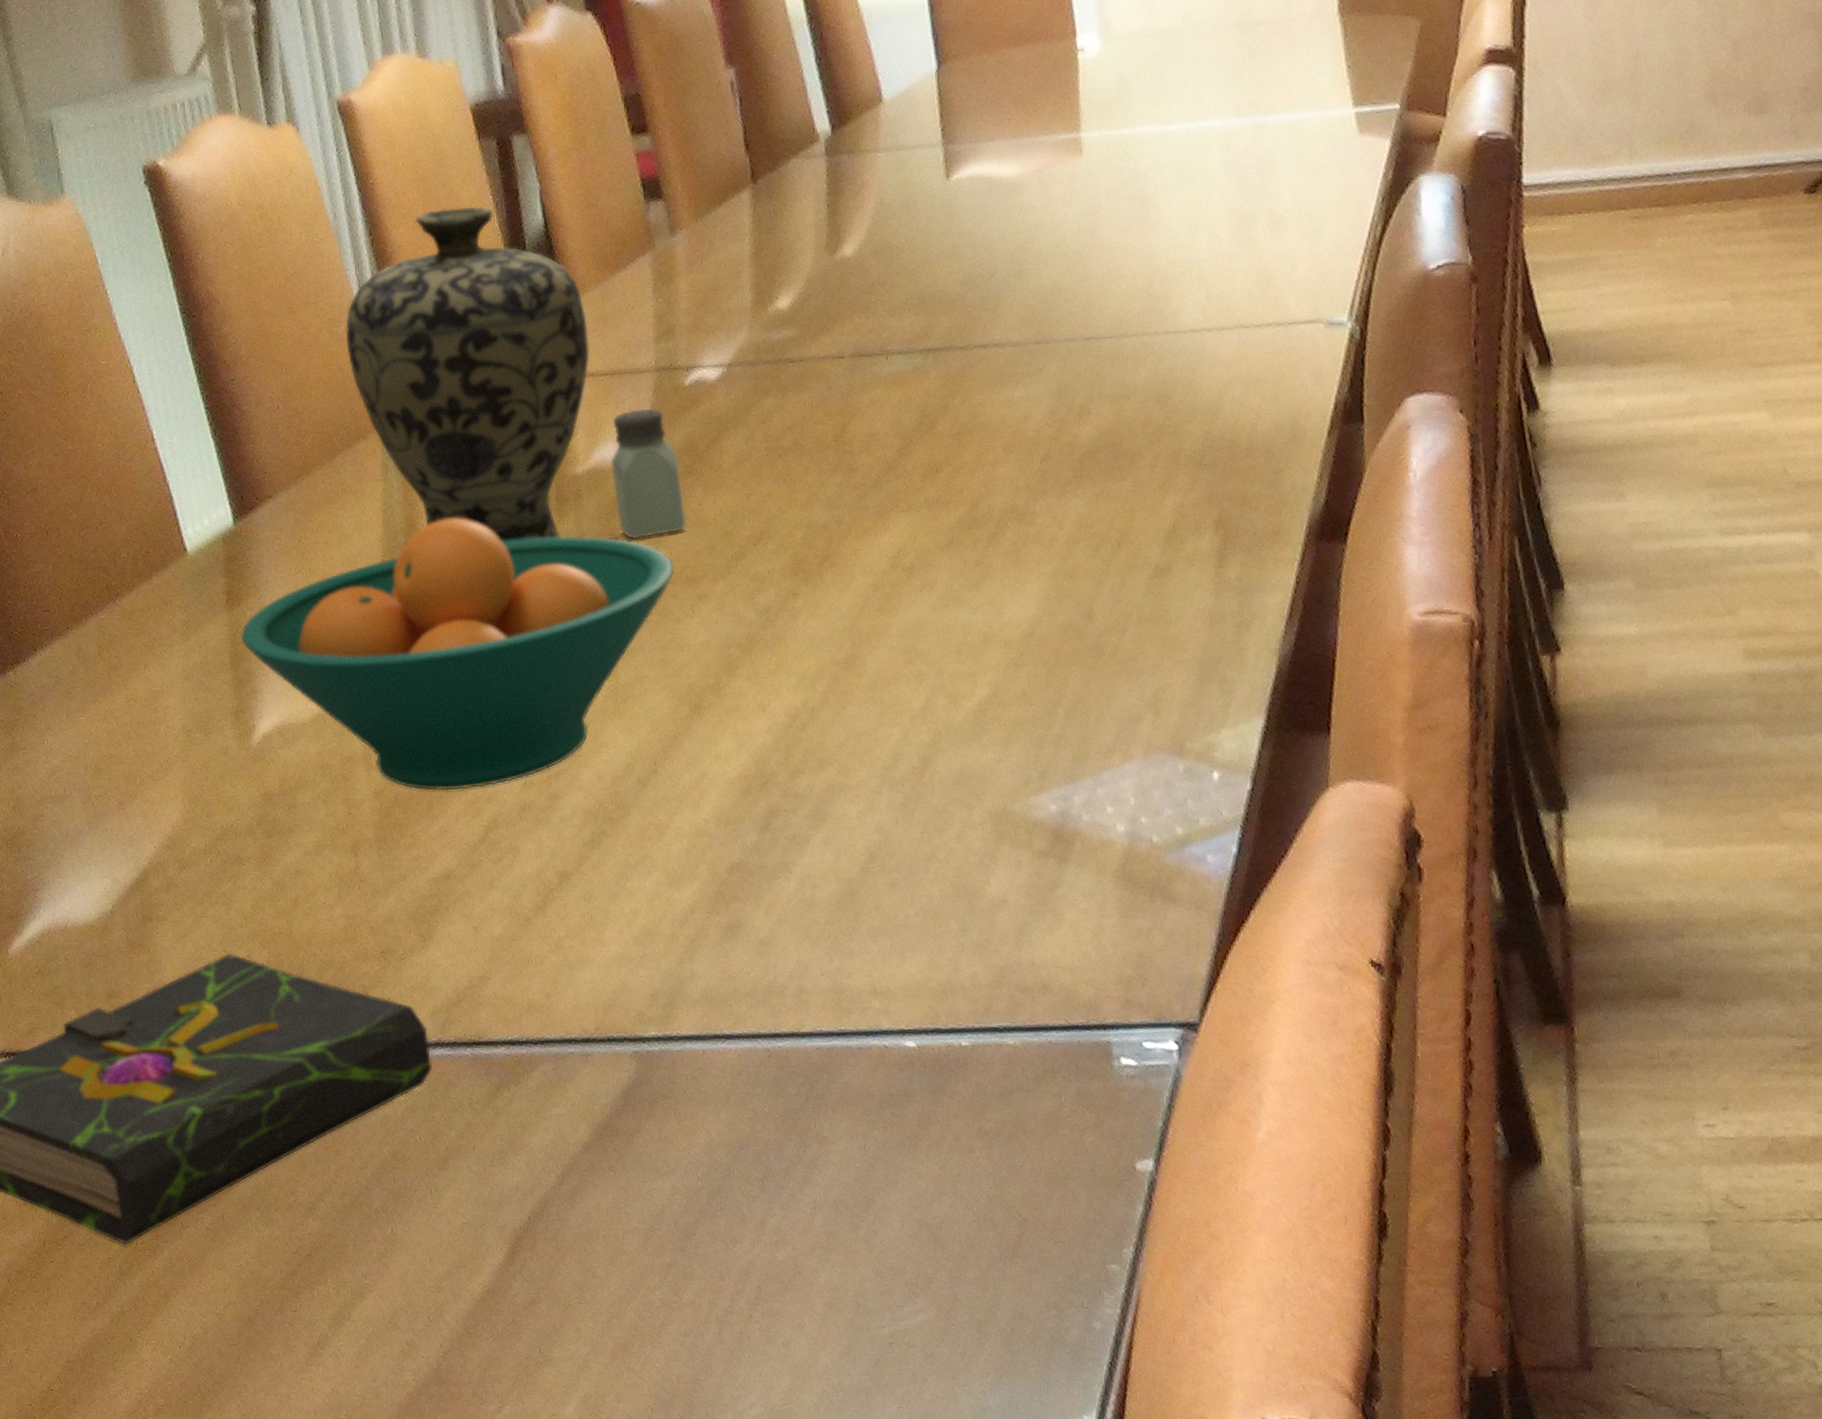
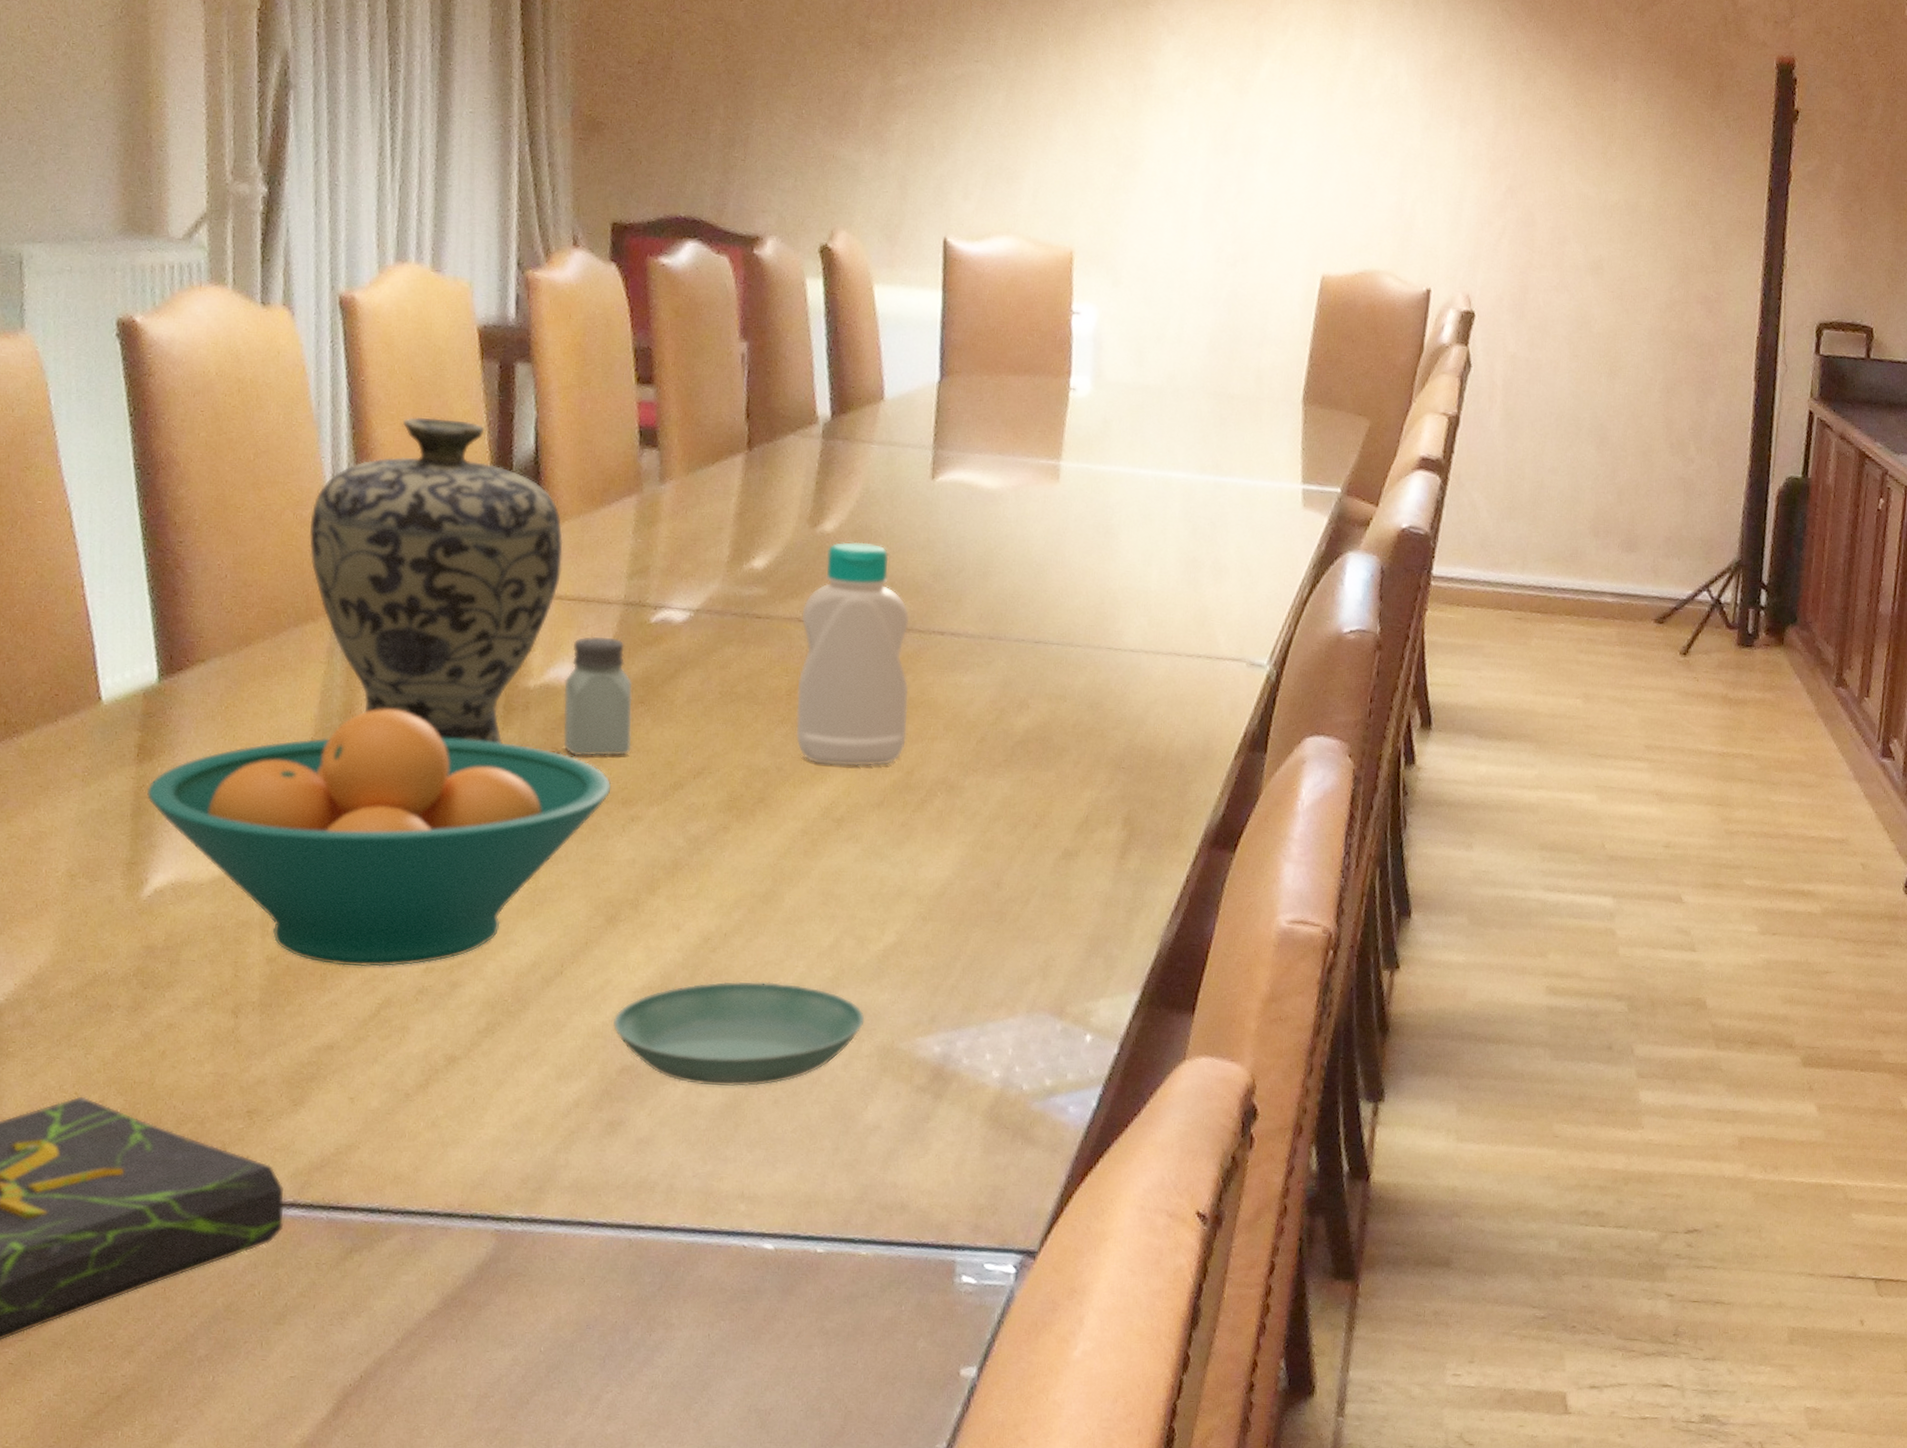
saucer: none [714,754,972,875] -> present [612,981,865,1087]
bottle: none [835,261,966,510] -> present [796,542,910,766]

